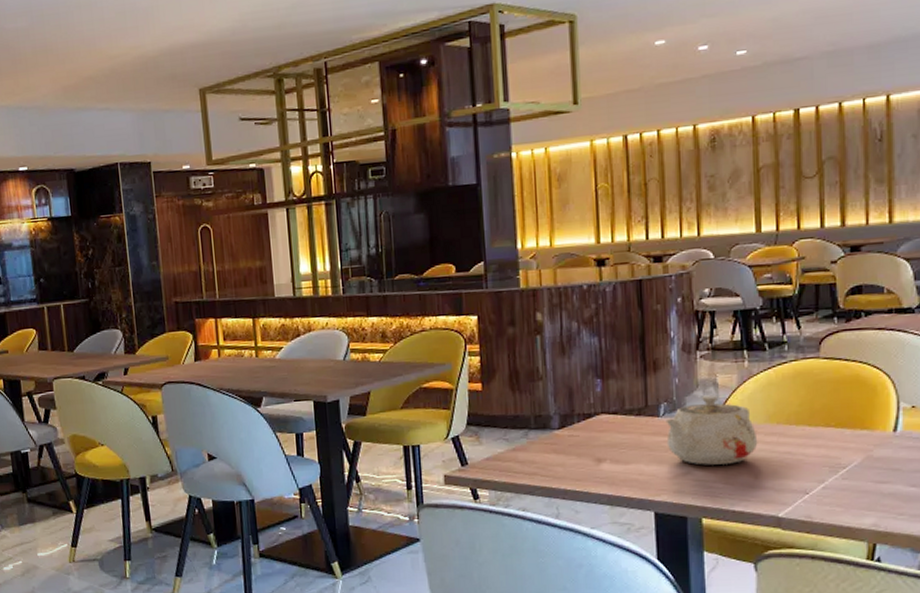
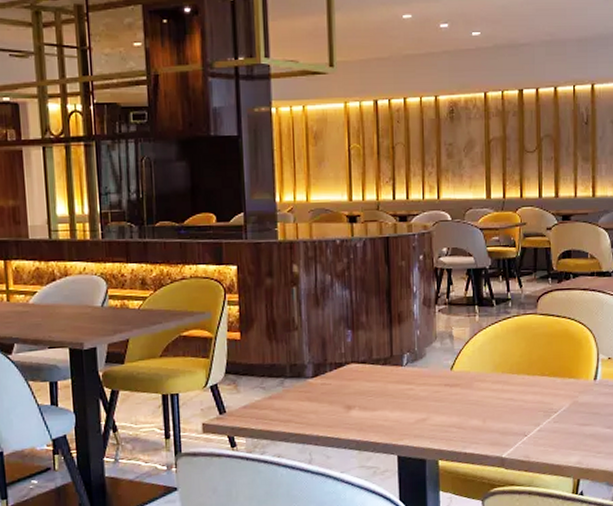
teapot: present [665,395,758,465] -> none [408,346,486,411]

